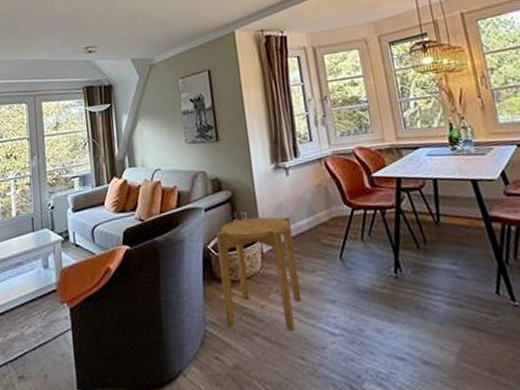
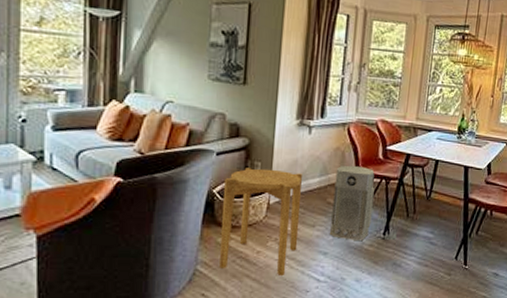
air purifier: none [323,199,377,283] -> present [329,165,375,240]

